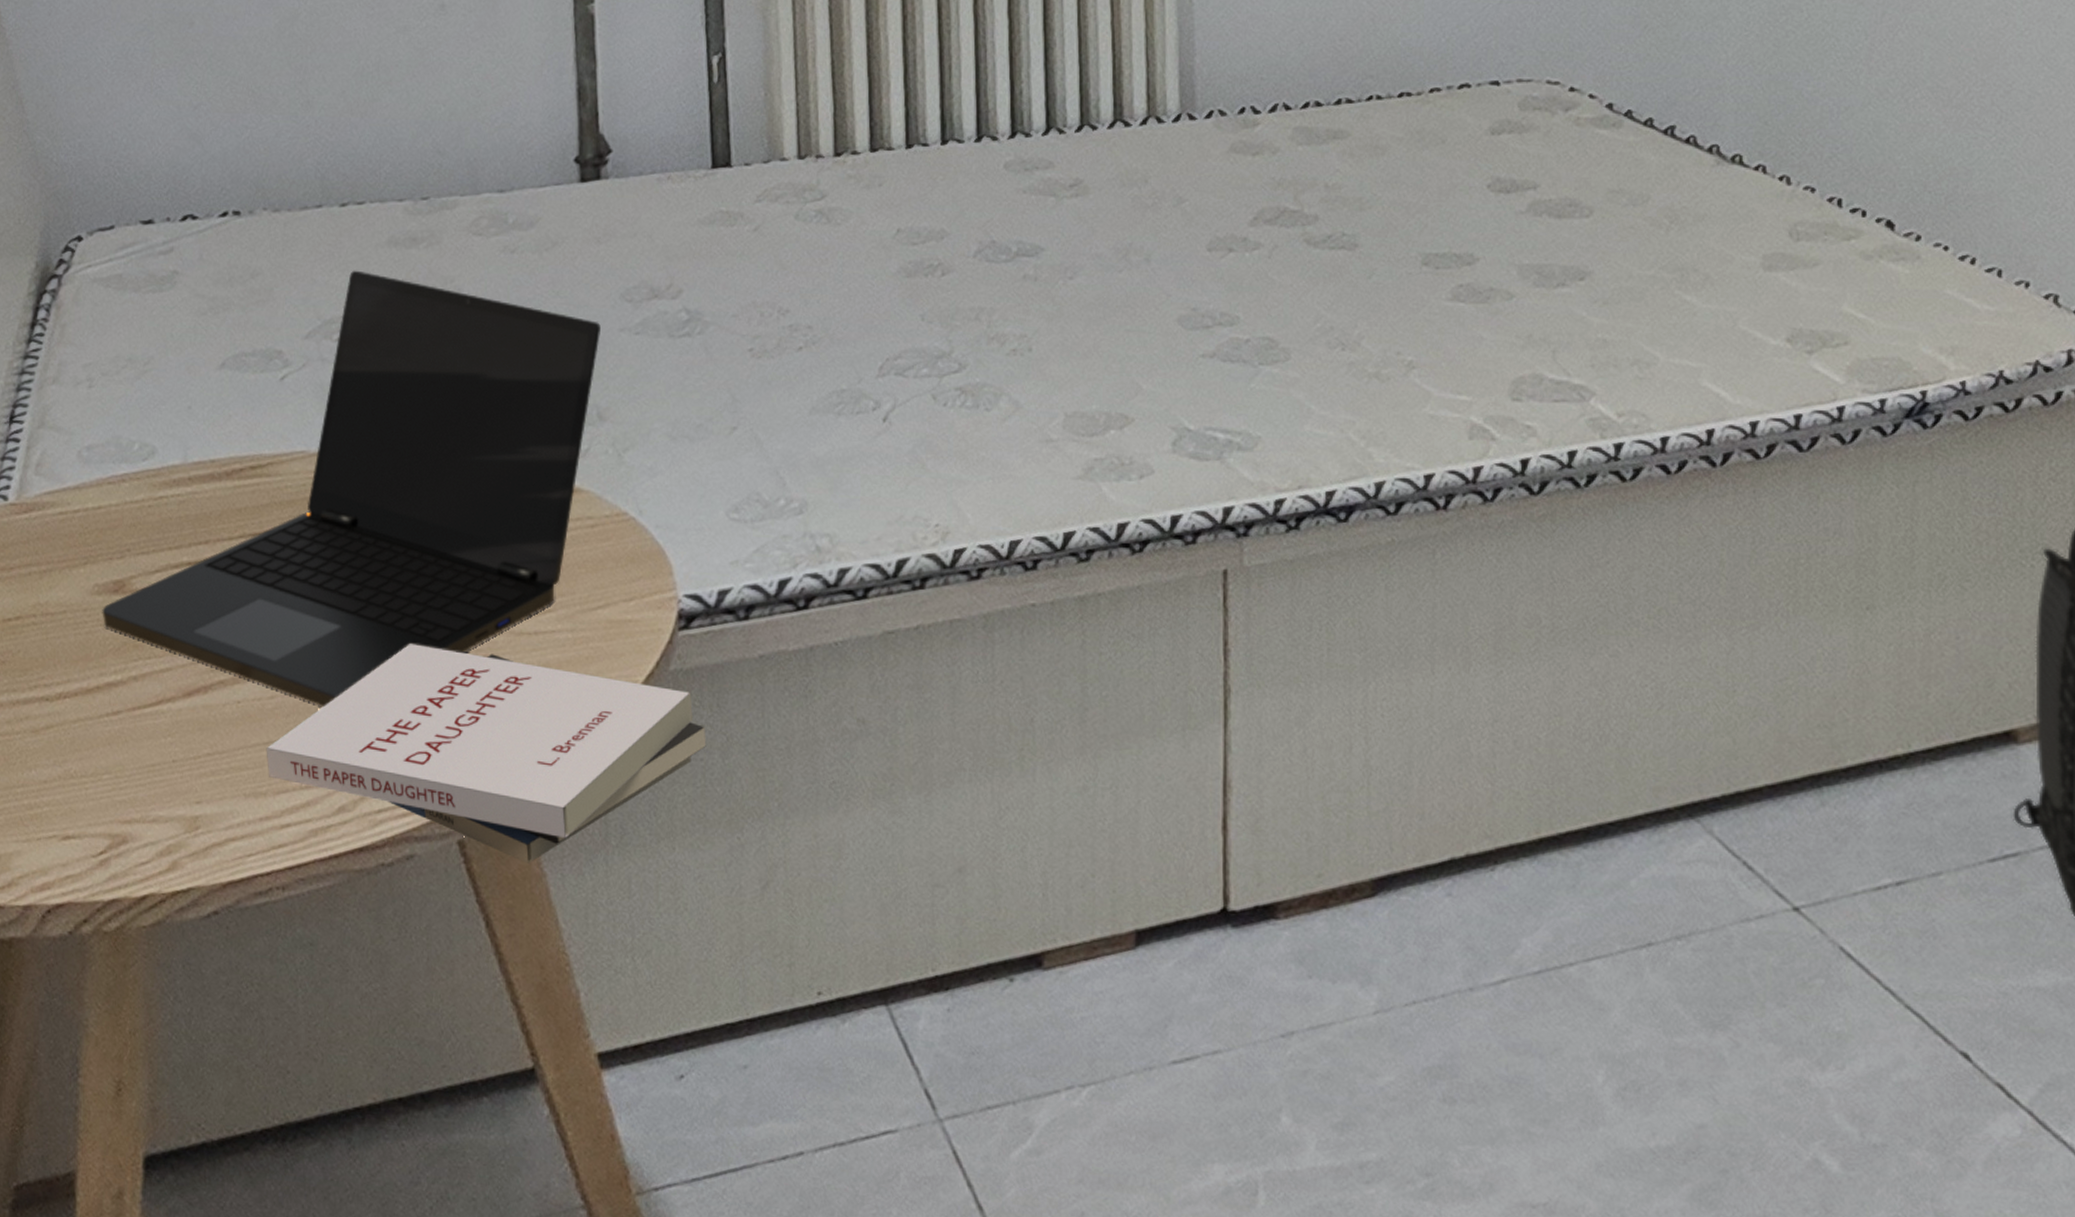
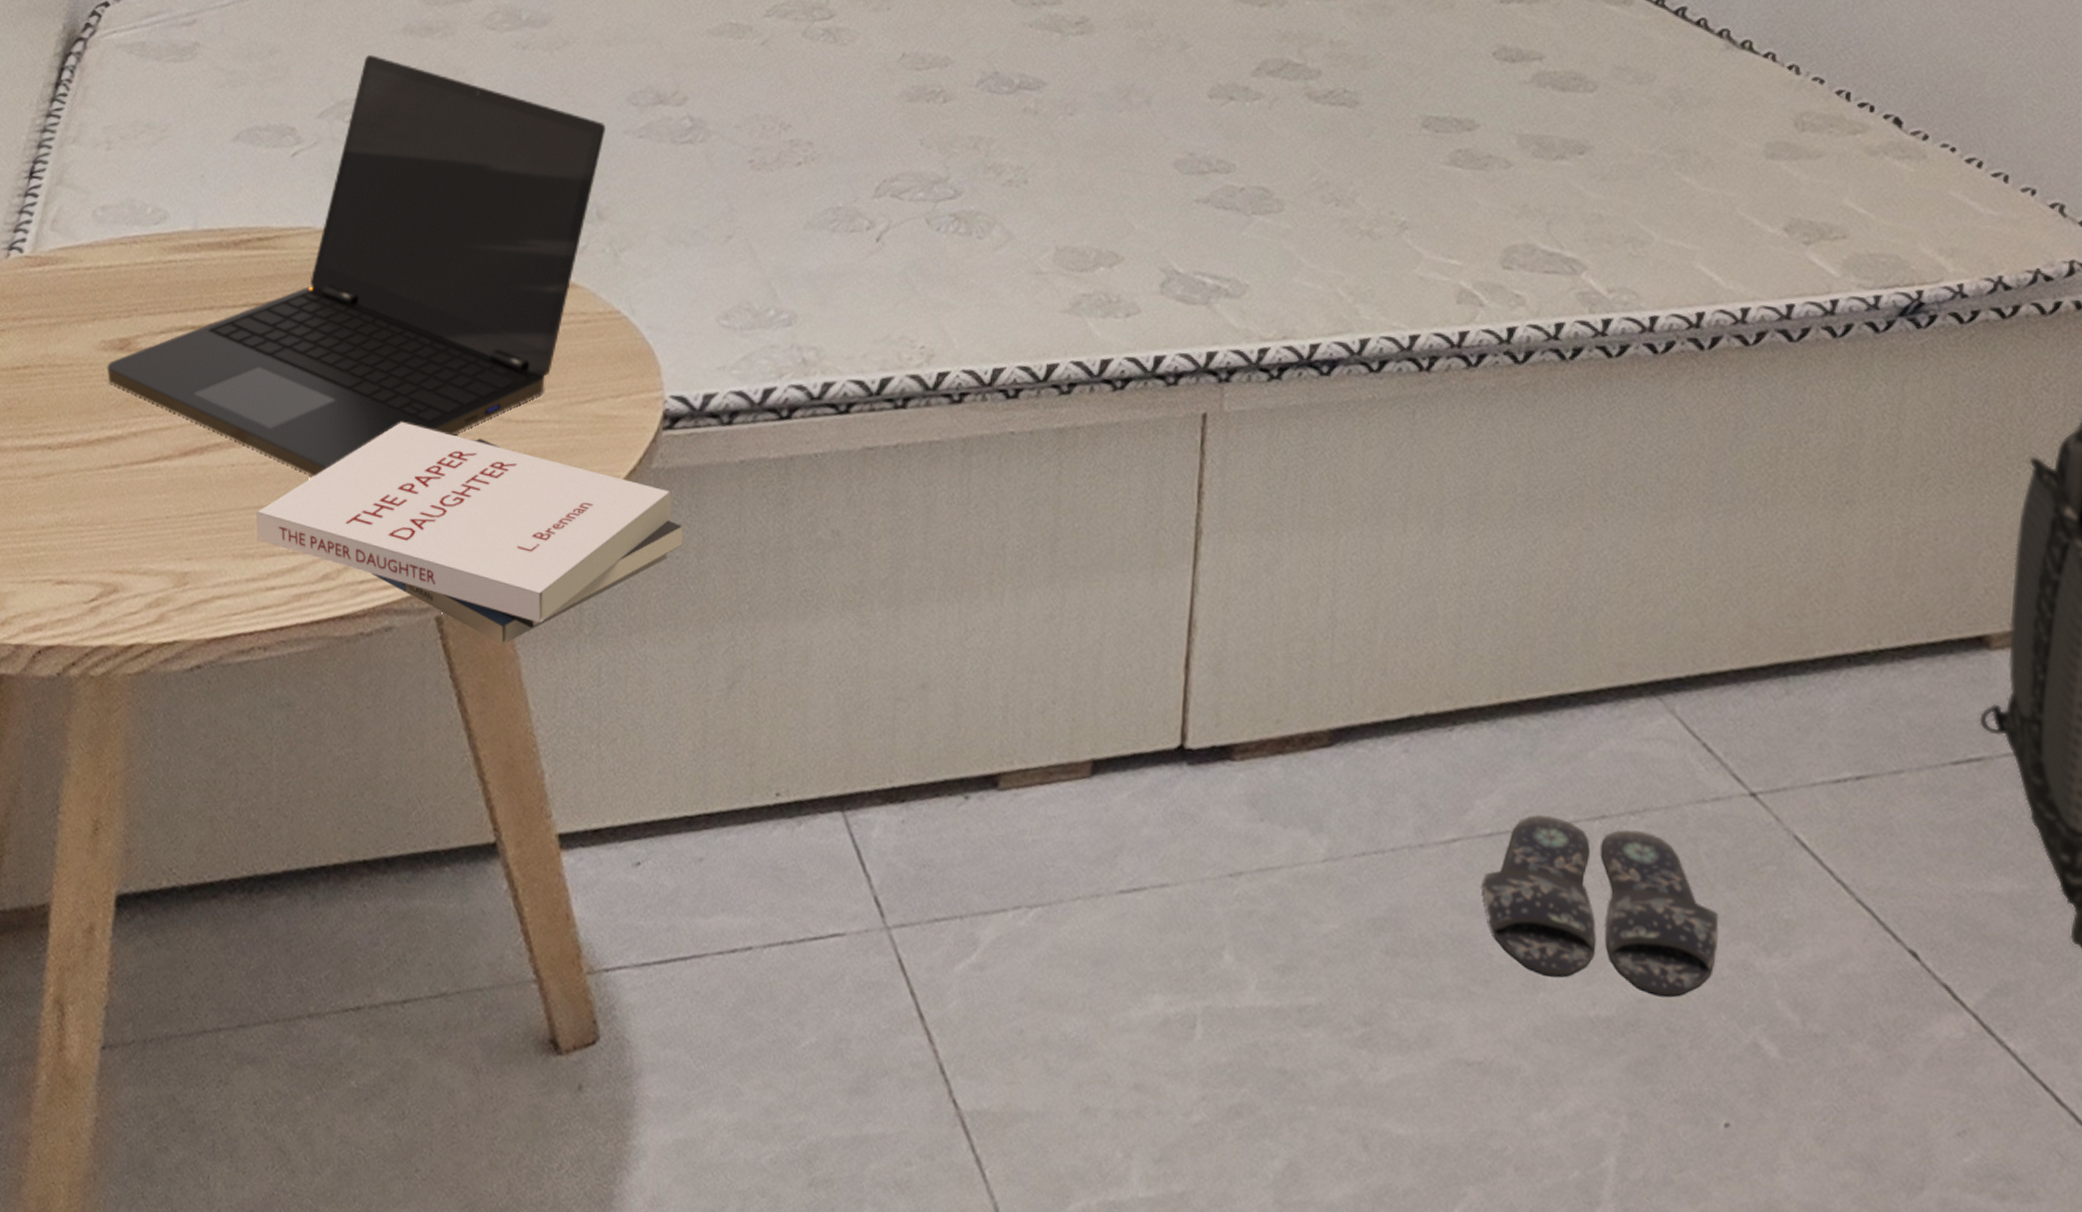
slippers: none [1534,947,1772,1120] -> present [1482,815,1719,997]

